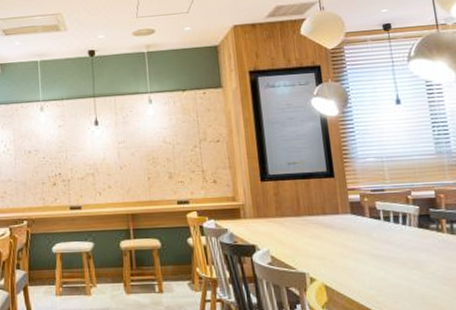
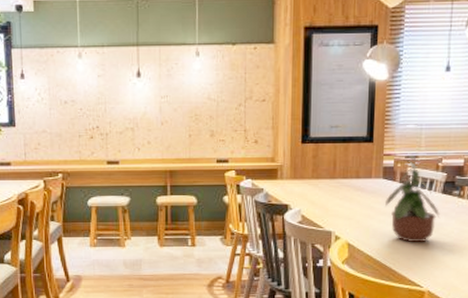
potted plant: none [358,186,420,283] -> present [385,153,439,243]

